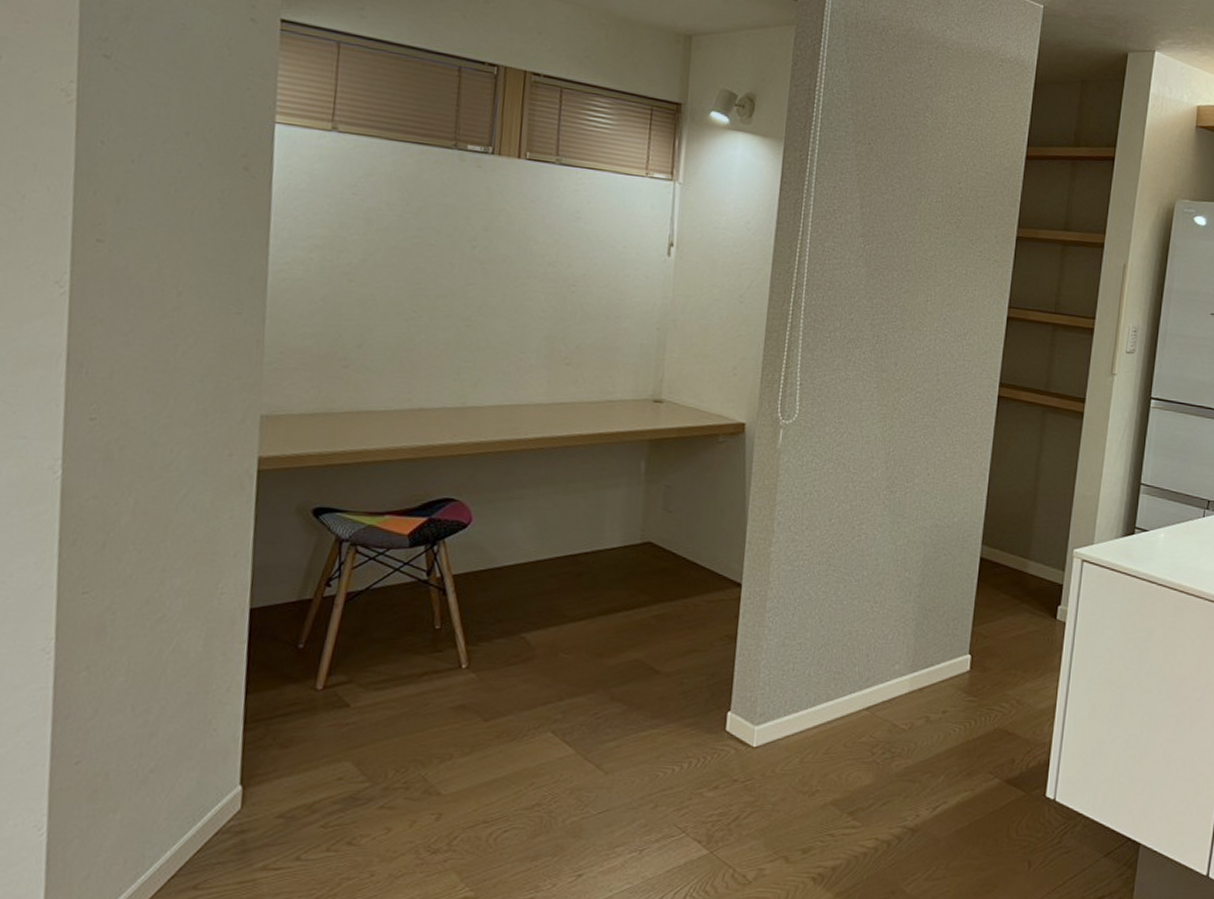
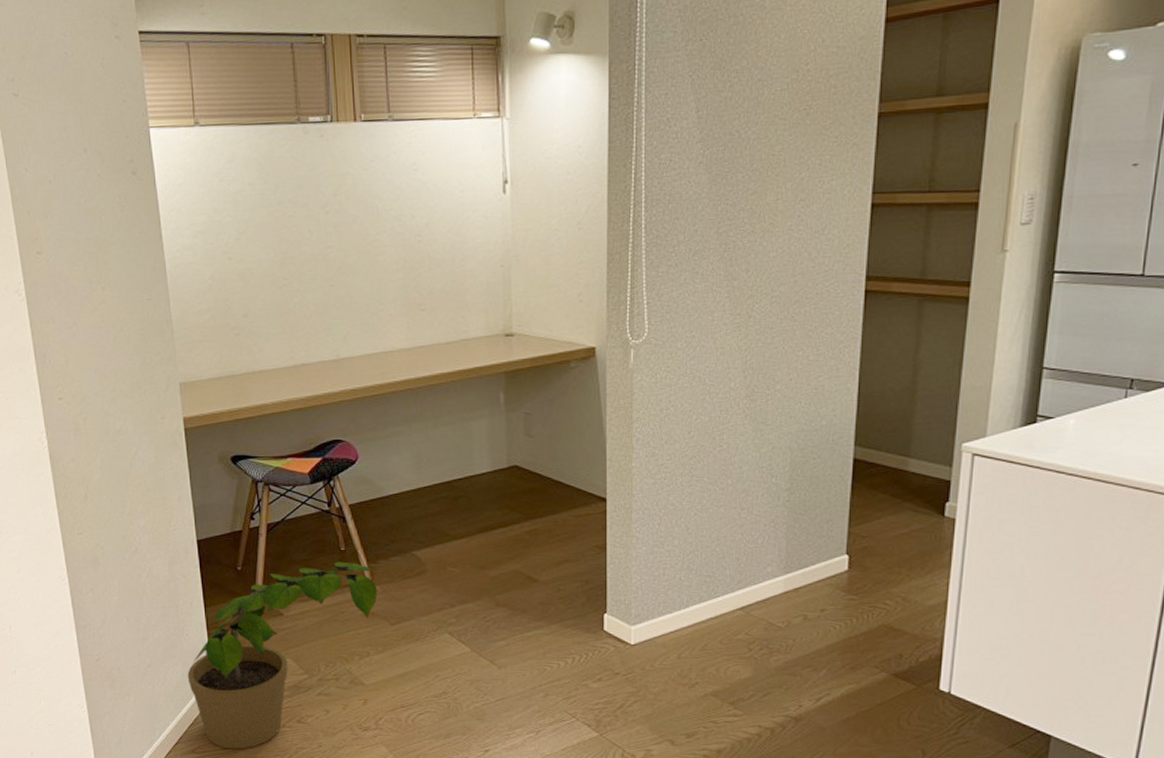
potted plant: none [204,642,474,883] -> present [187,561,378,750]

